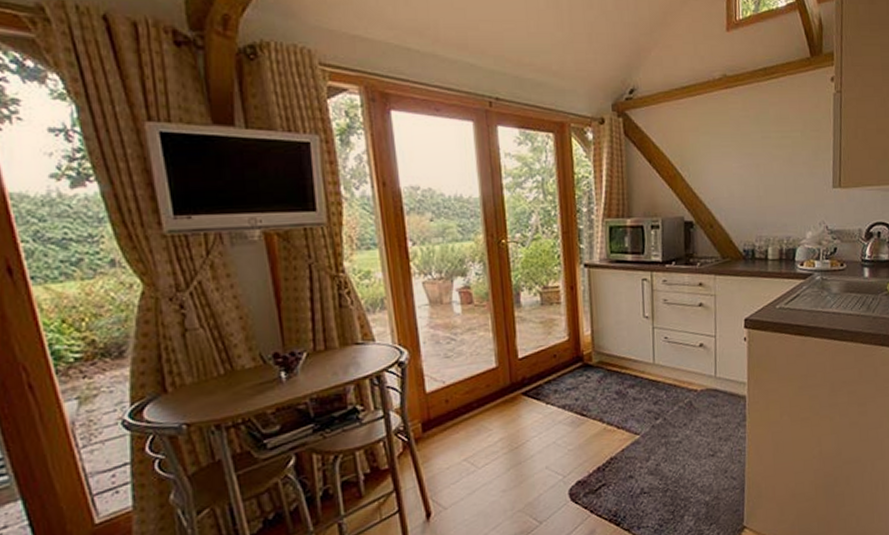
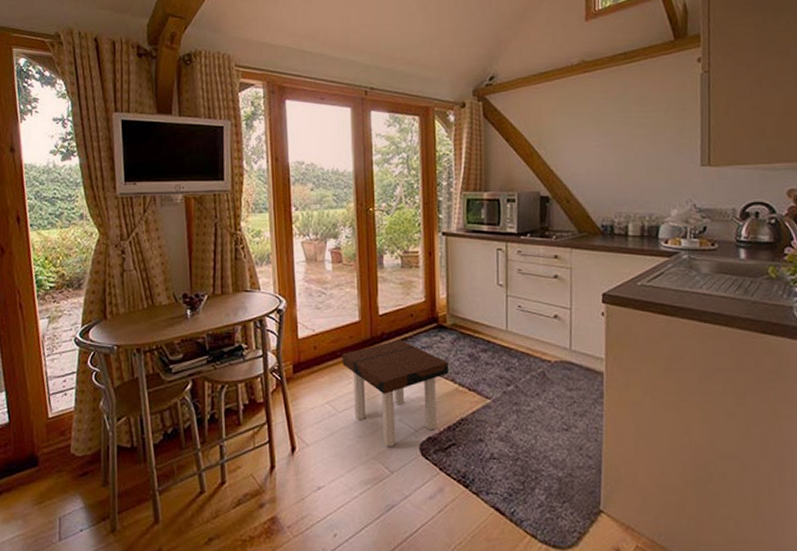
side table: none [478,383,596,498] -> present [342,339,449,447]

